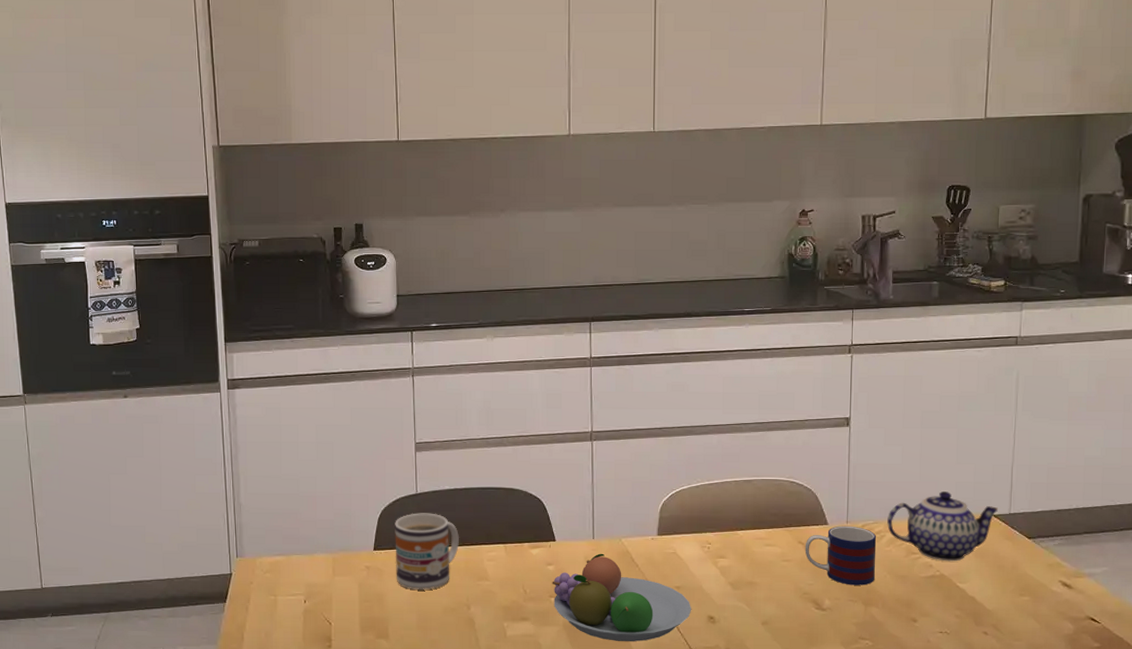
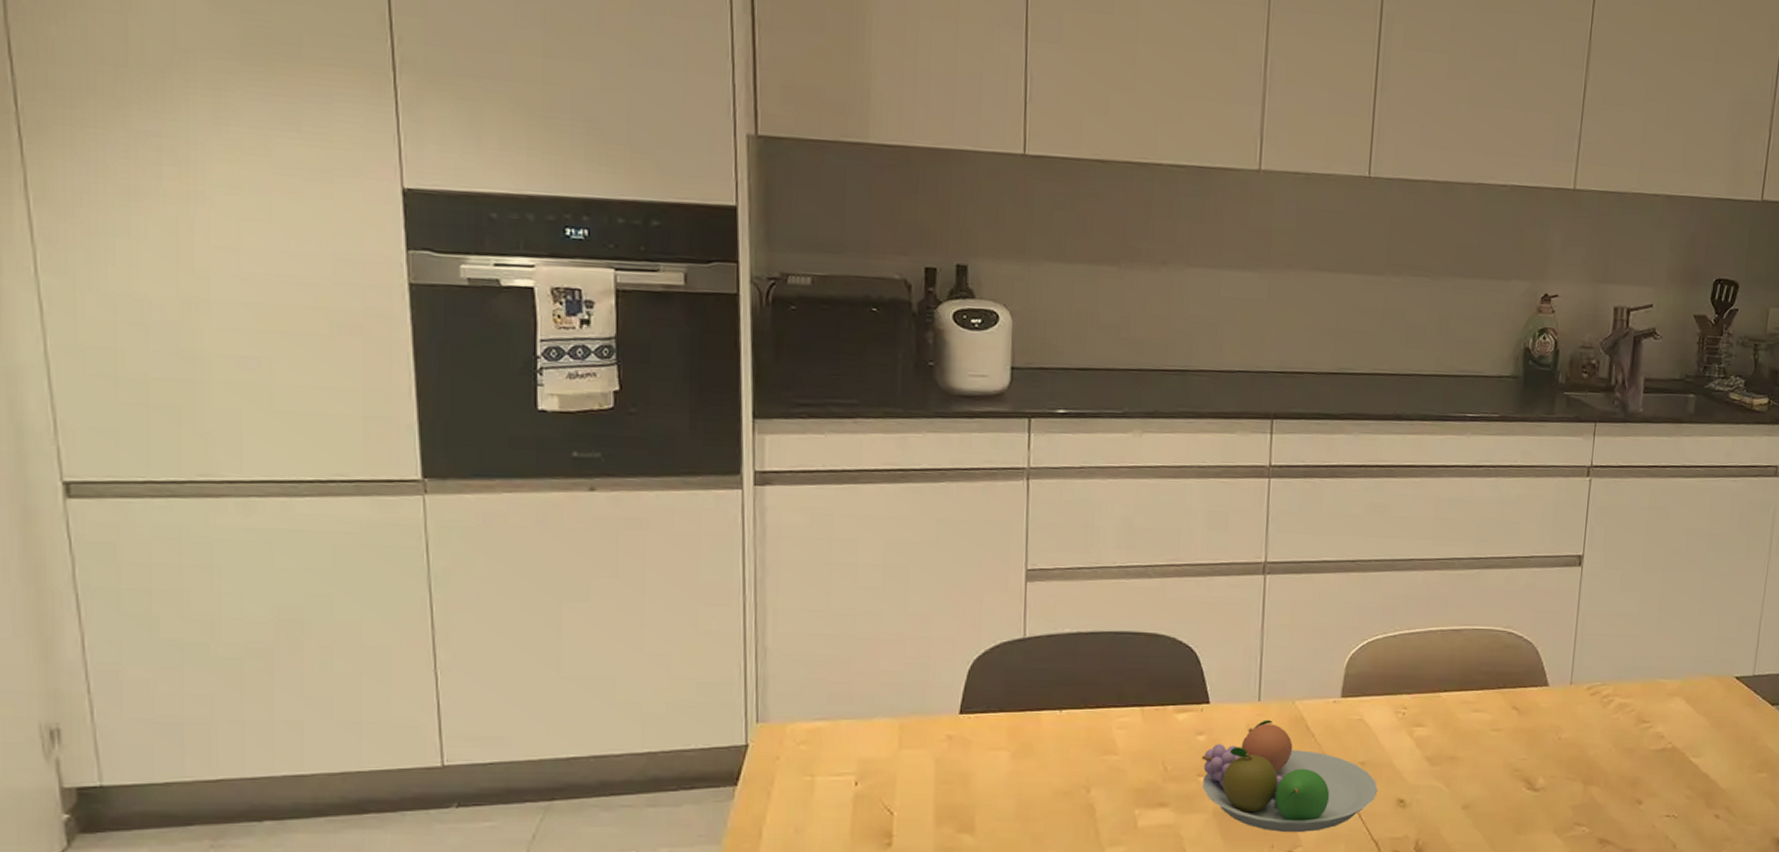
mug: present [395,513,460,590] -> none [989,664,1082,767]
mug: present [805,525,877,585] -> none [1519,687,1604,760]
teapot: present [887,491,999,562] -> none [1617,648,1742,732]

